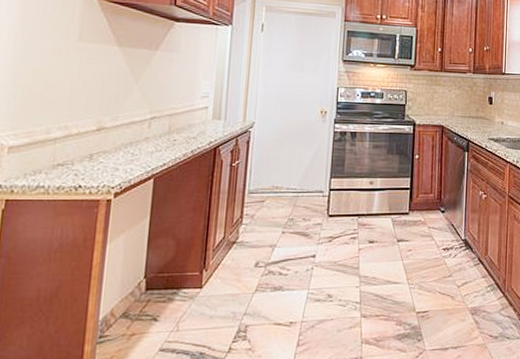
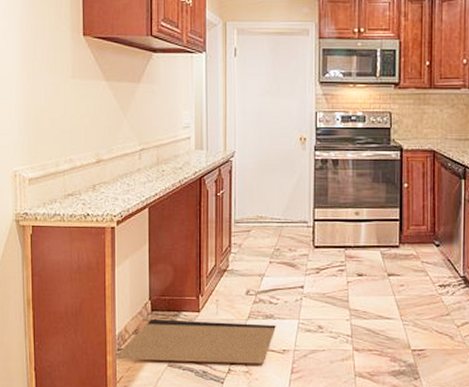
door mat: none [93,272,284,349] -> present [114,300,276,364]

